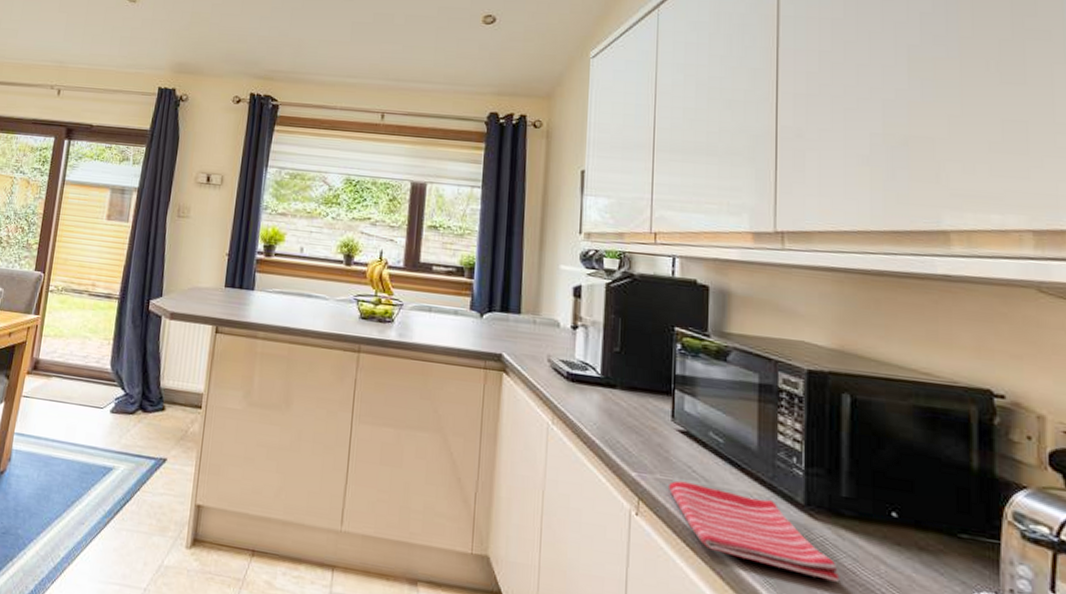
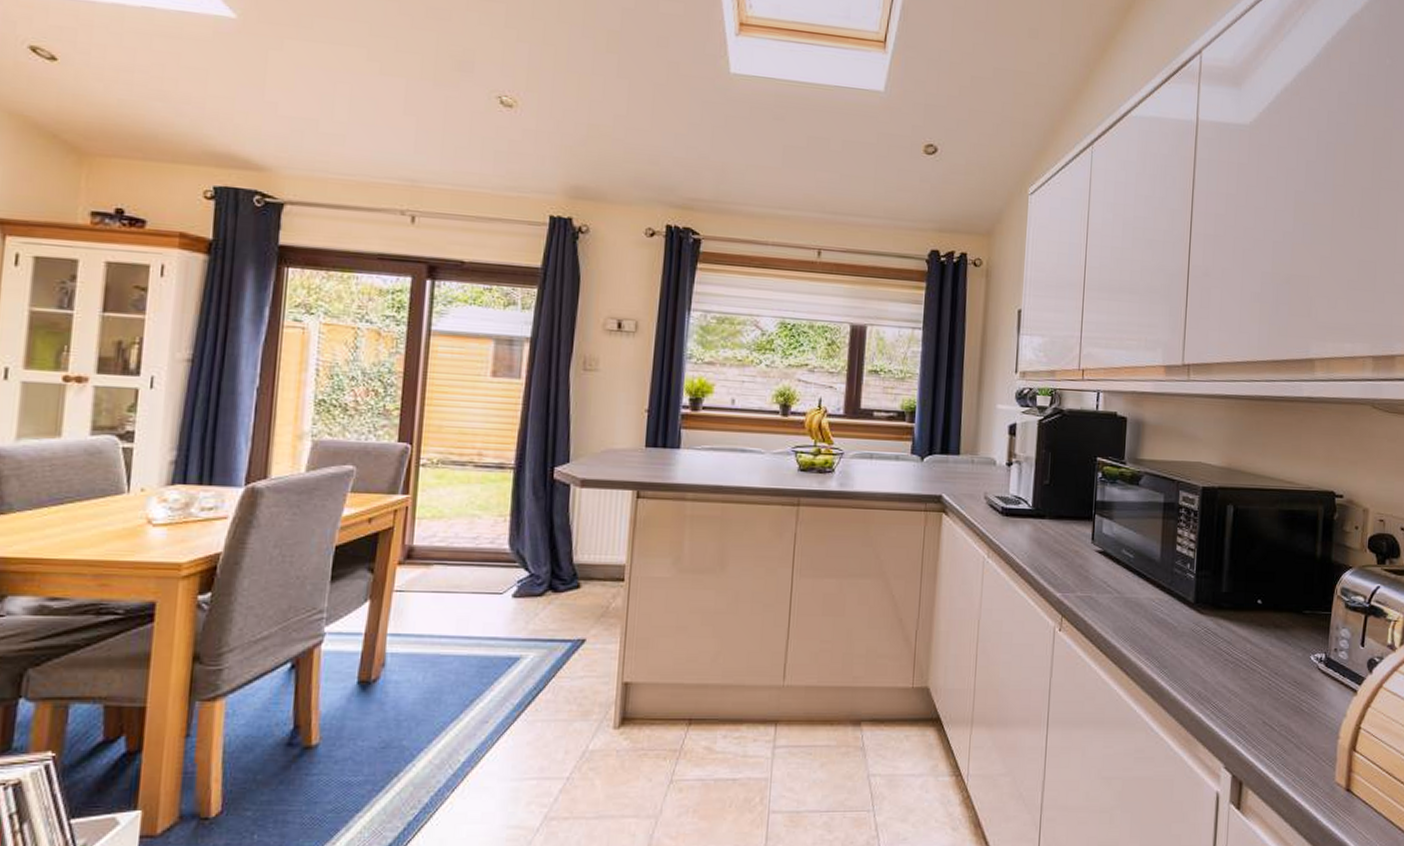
dish towel: present [669,480,840,582] -> none [1087,595,1217,663]

